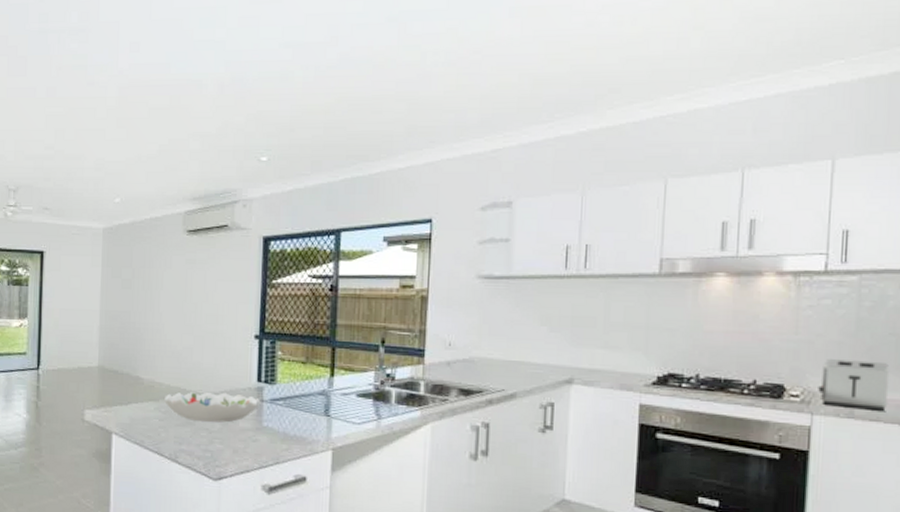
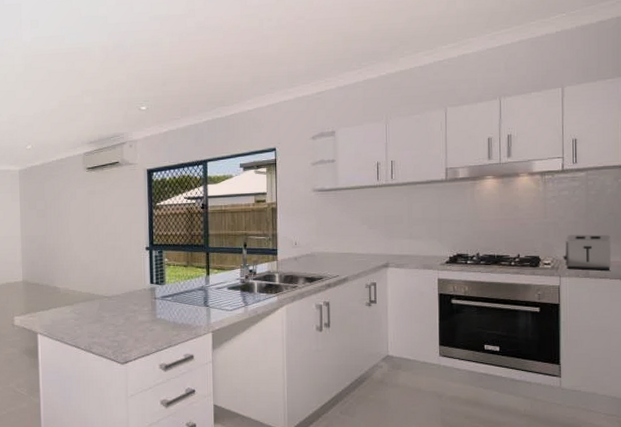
decorative bowl: present [164,391,261,423] -> none [78,294,154,319]

